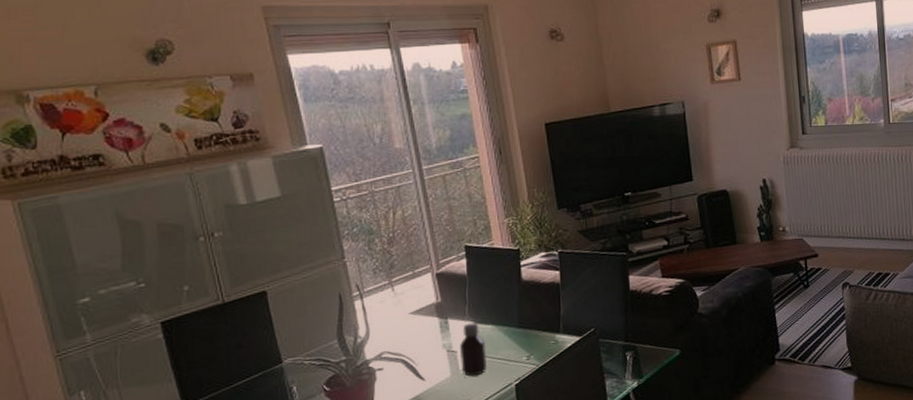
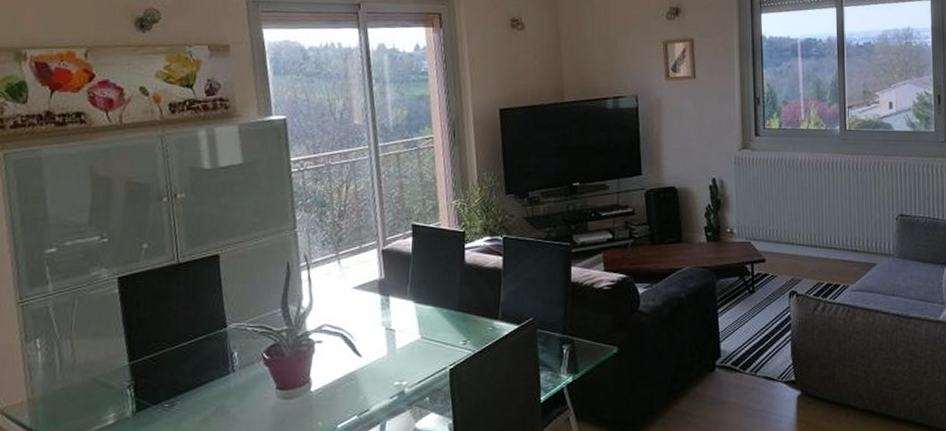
bottle: present [459,322,487,377] -> none [397,302,425,357]

